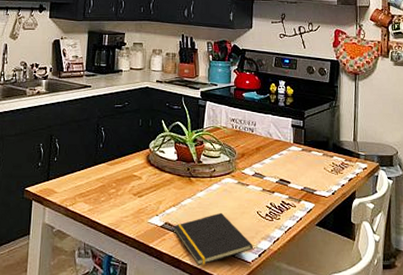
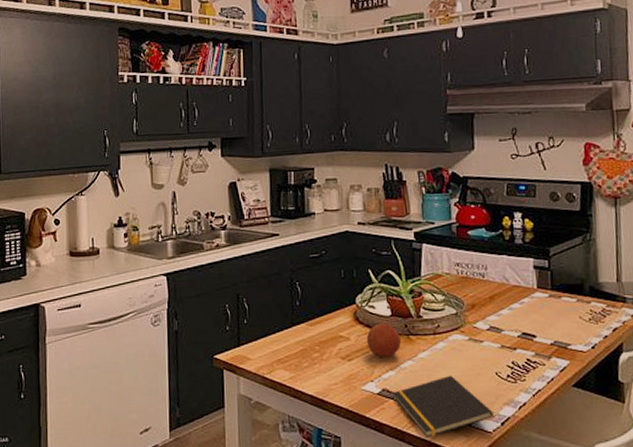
fruit: none [155,166,184,195] -> present [366,323,402,357]

